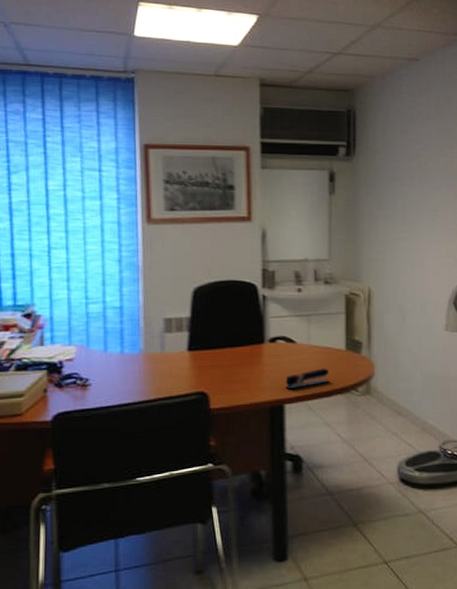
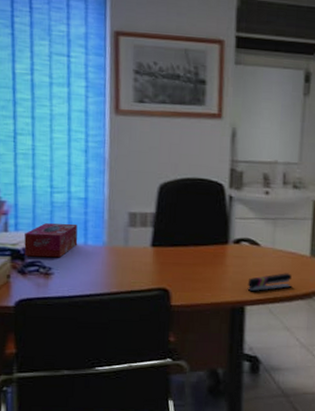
tissue box: none [60,333,115,369] -> present [24,223,78,258]

